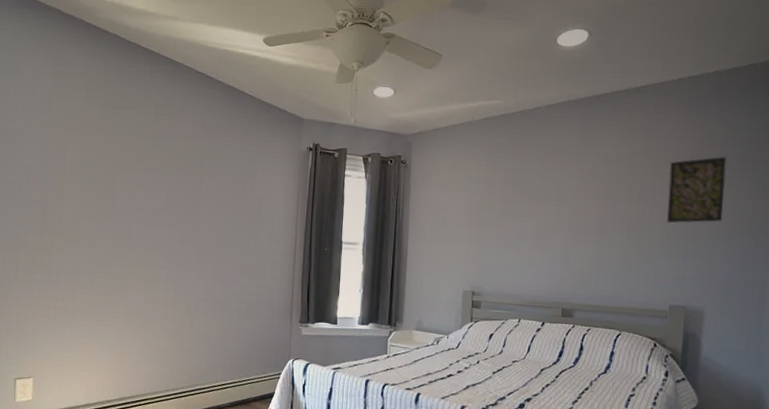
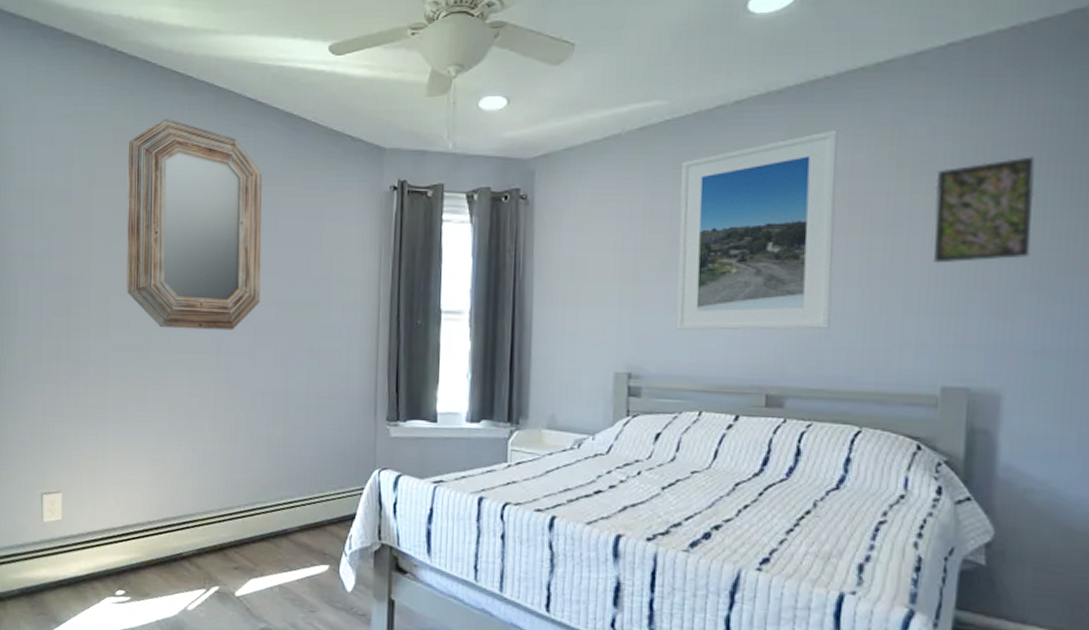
home mirror: none [94,82,208,251] -> present [126,118,262,330]
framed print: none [505,130,611,264] -> present [676,130,838,330]

